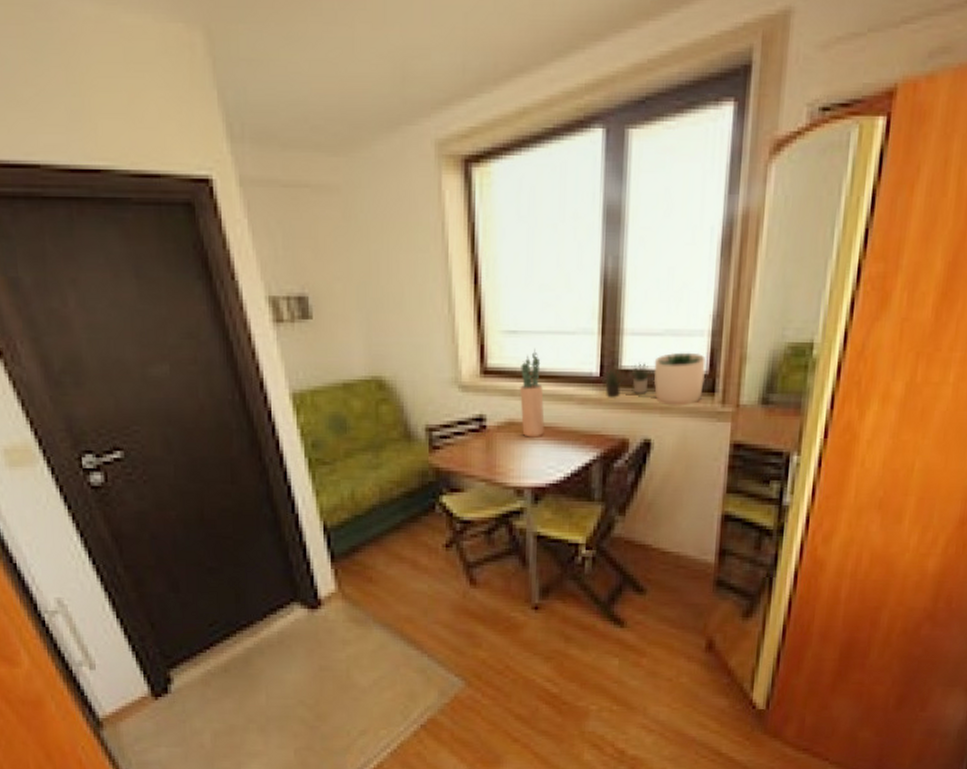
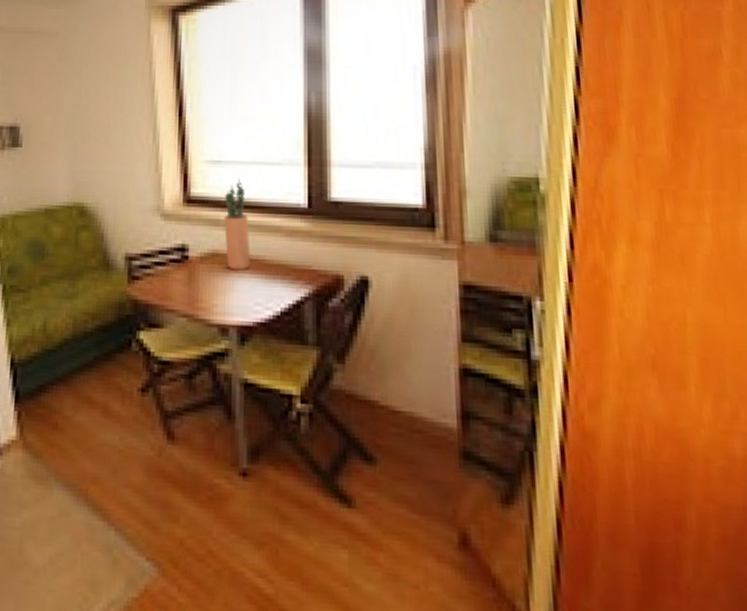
succulent plant: present [602,363,654,400] -> none [311,195,366,232]
planter: present [653,352,707,406] -> none [365,185,423,242]

